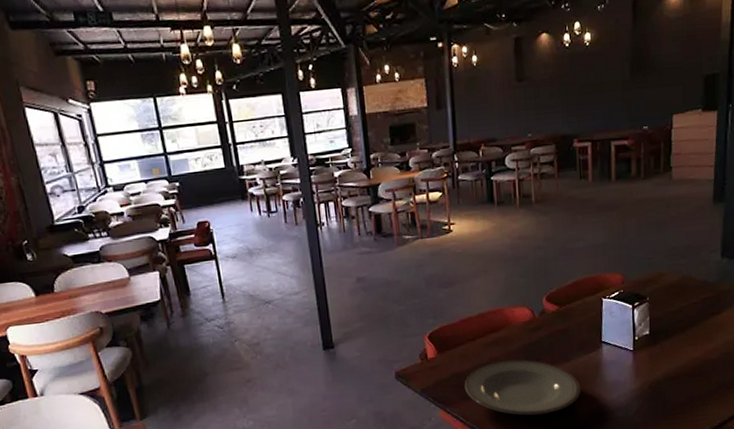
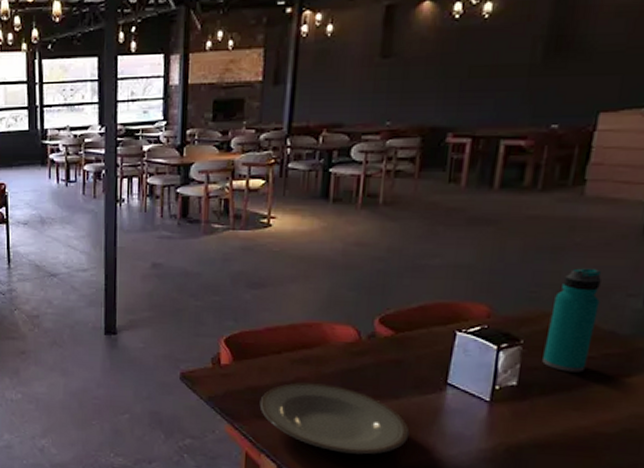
water bottle: none [663,234,694,317] -> present [542,268,602,373]

